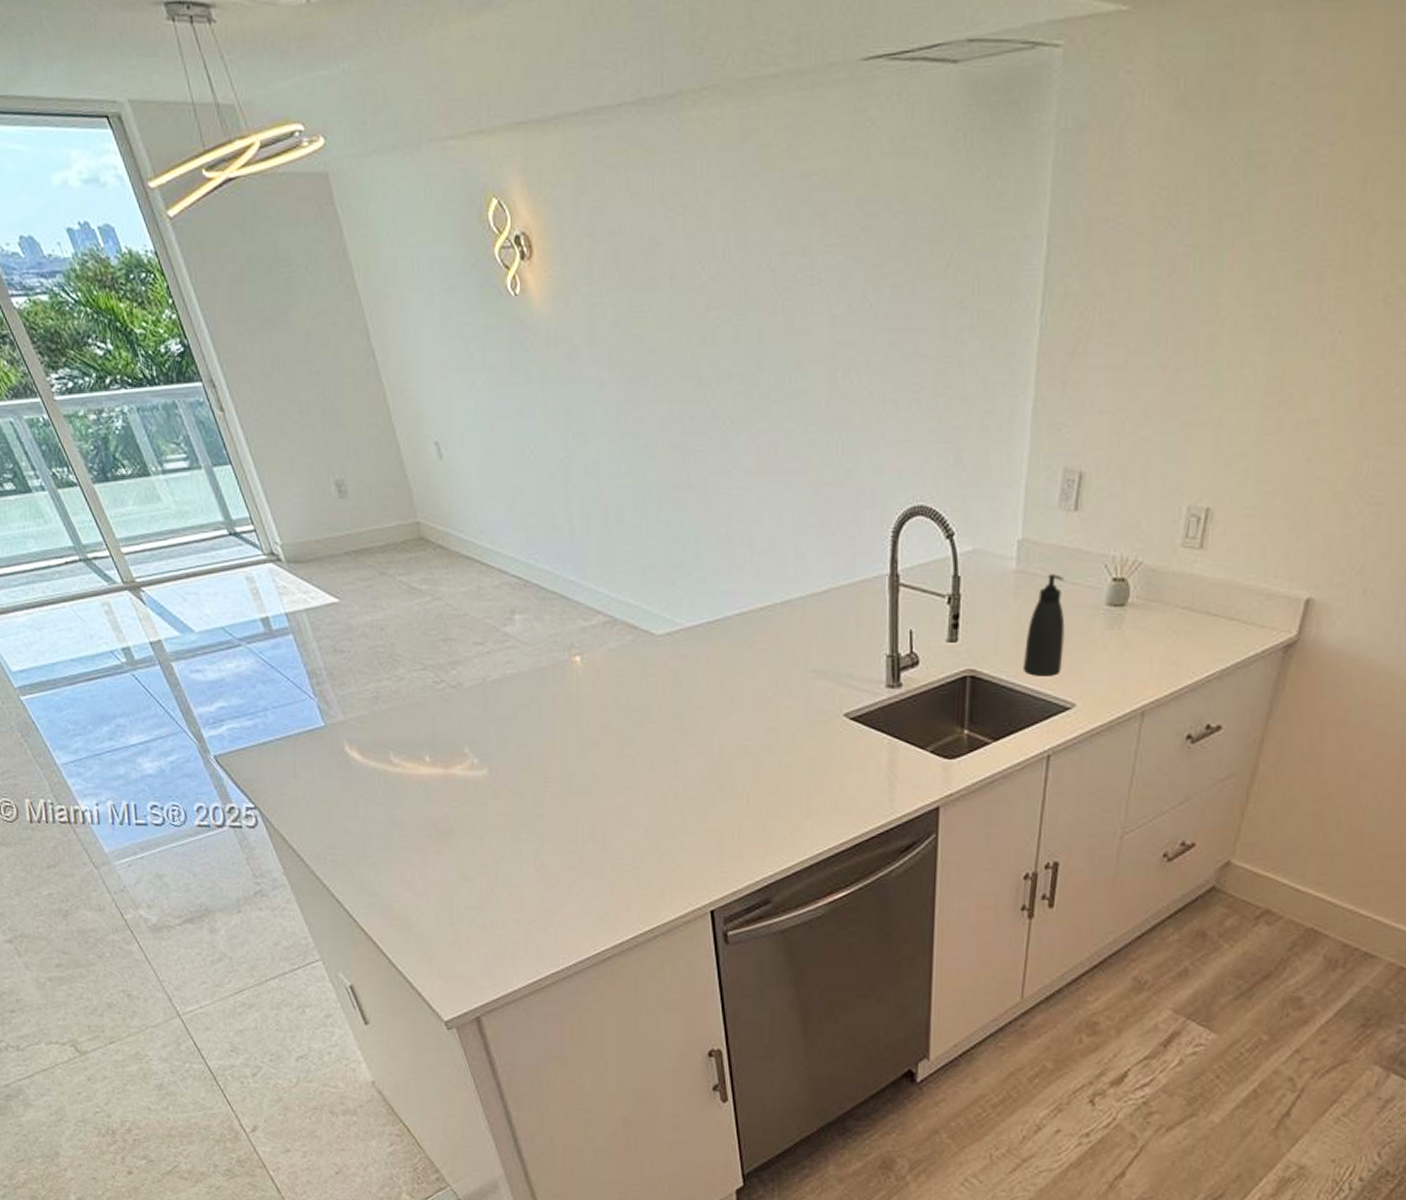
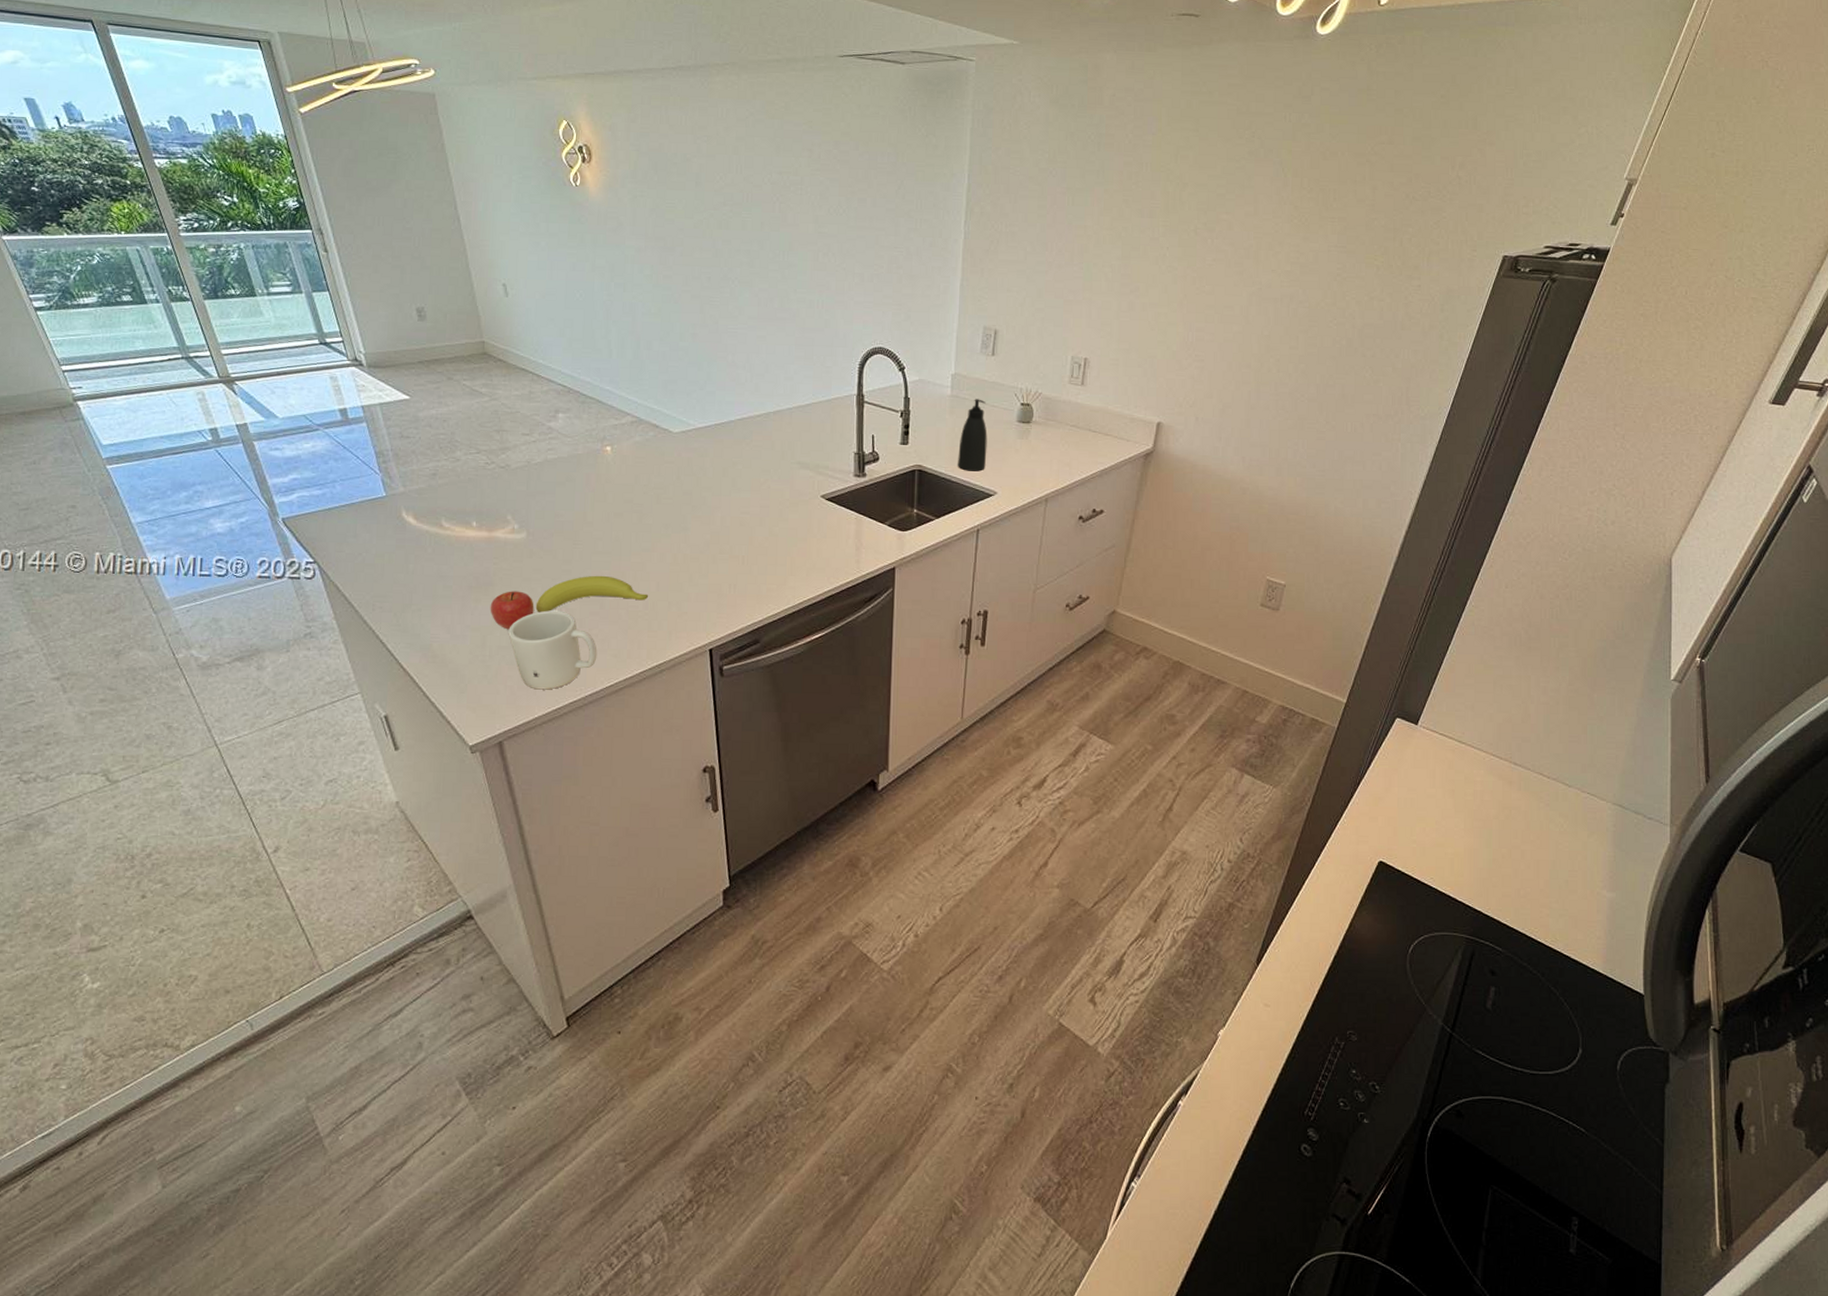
fruit: none [453,840,504,887] -> present [490,591,534,630]
mug: none [477,863,580,958] -> present [508,610,598,690]
fruit: none [505,820,636,866] -> present [535,575,649,613]

